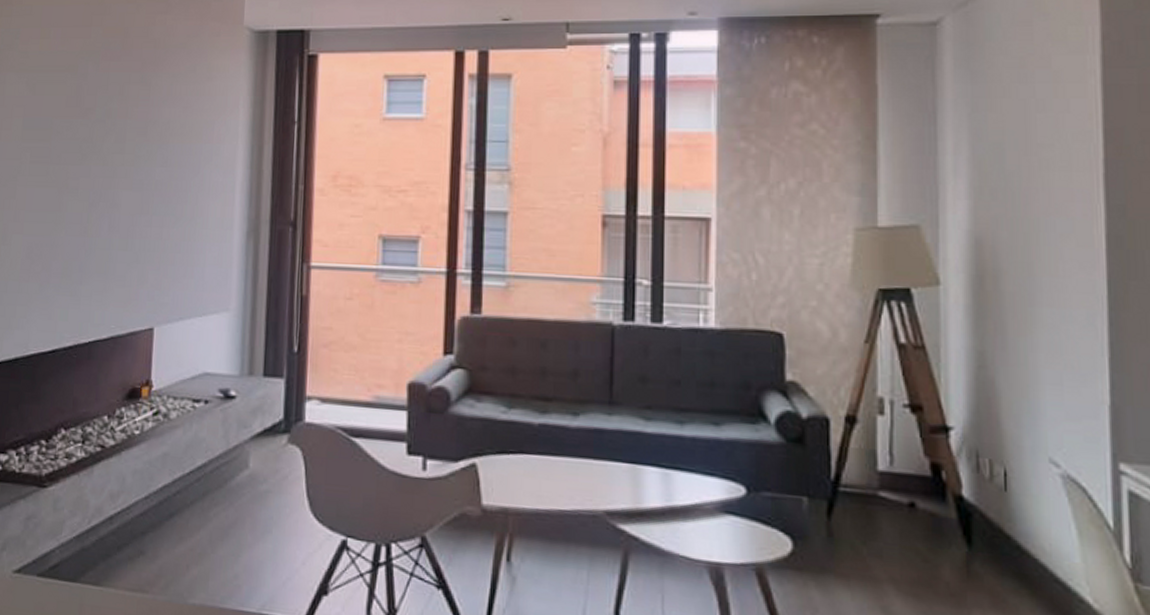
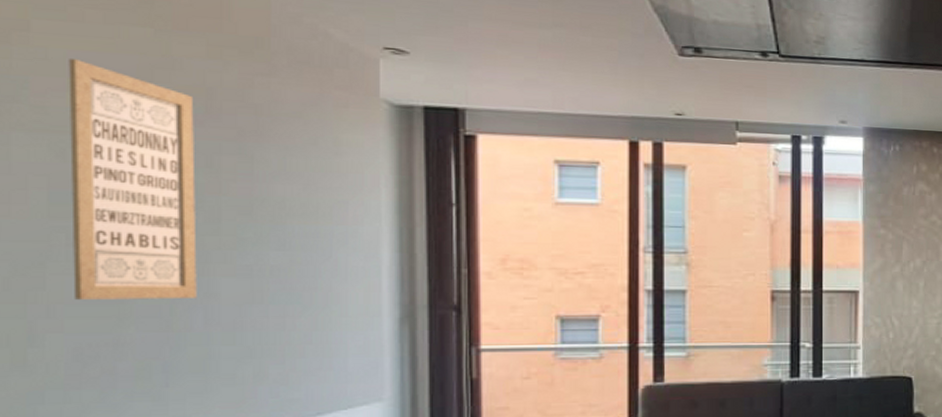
wall art: none [31,13,115,209] -> present [68,59,197,300]

